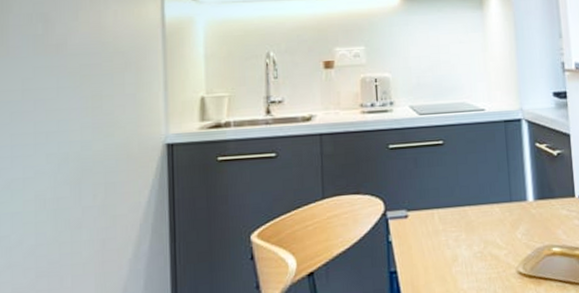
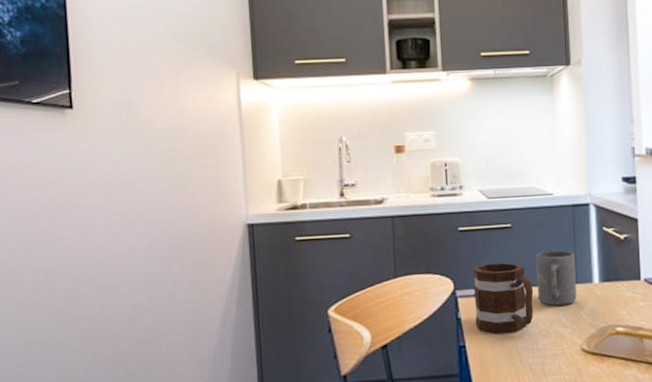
mug: none [403,181,468,257] -> present [472,262,534,333]
mug: none [468,167,511,226] -> present [535,250,577,306]

